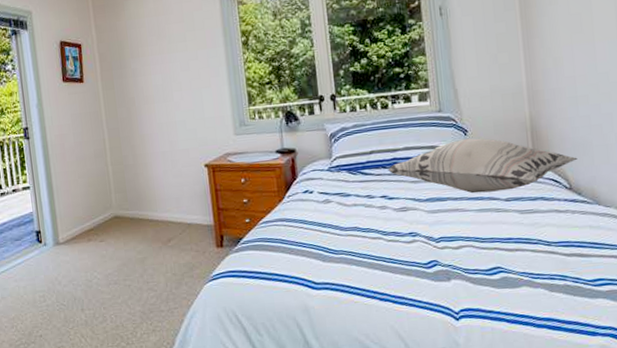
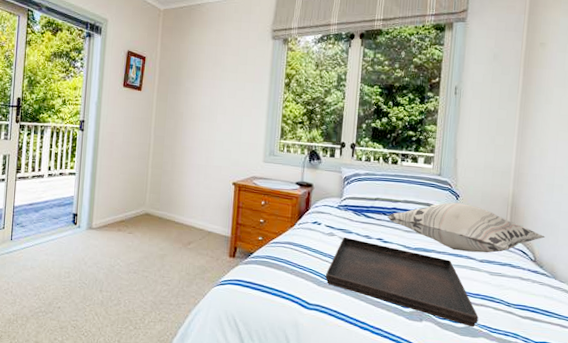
serving tray: none [329,201,516,277] -> present [326,237,479,328]

